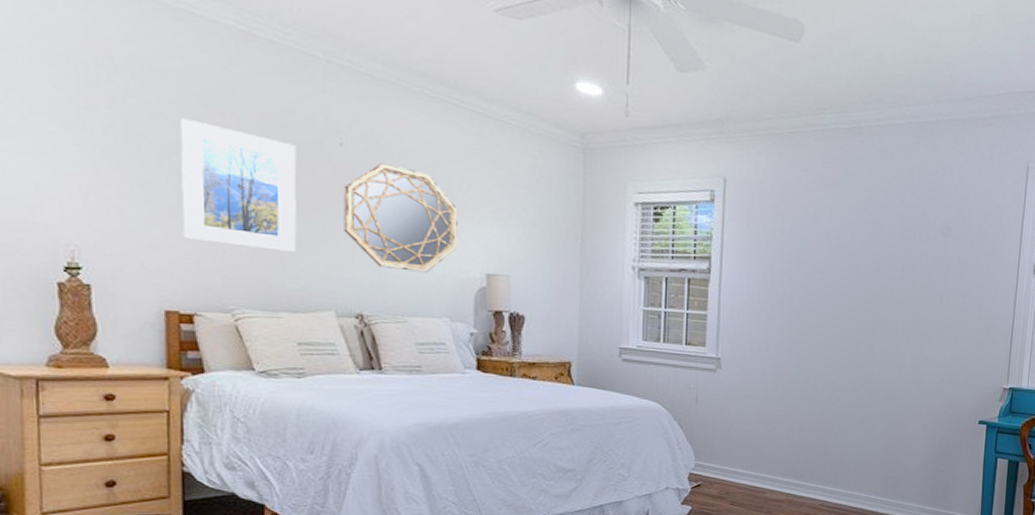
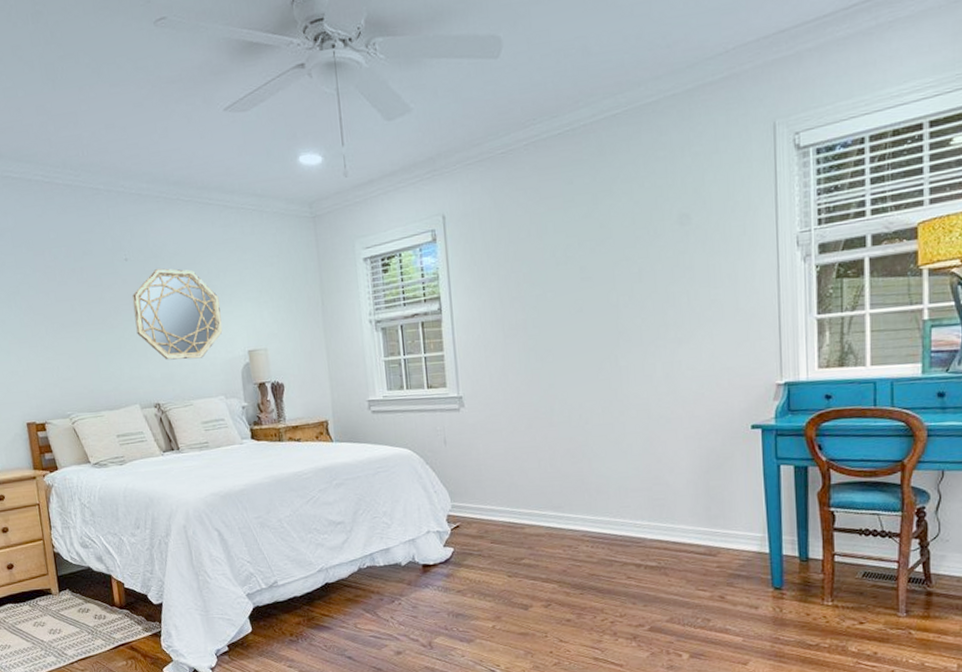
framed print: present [180,117,297,252] -> none [17,264,106,362]

